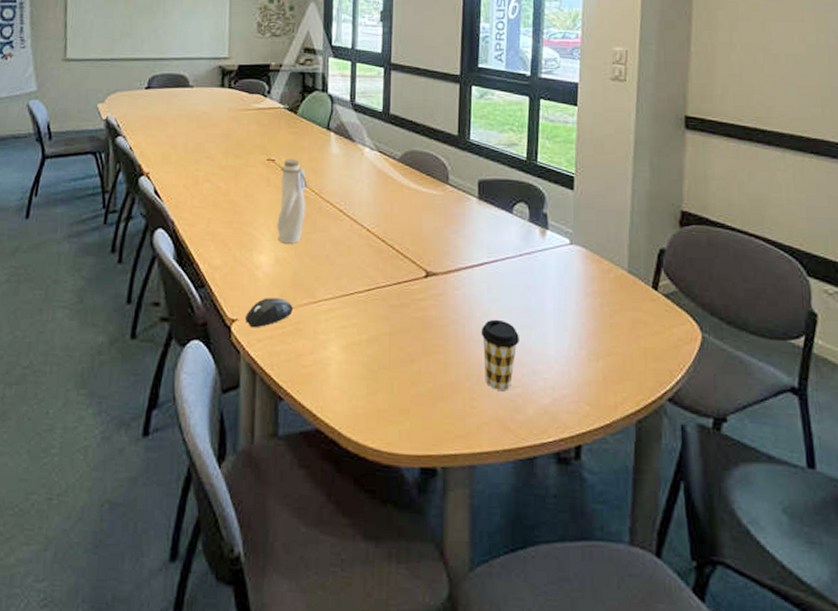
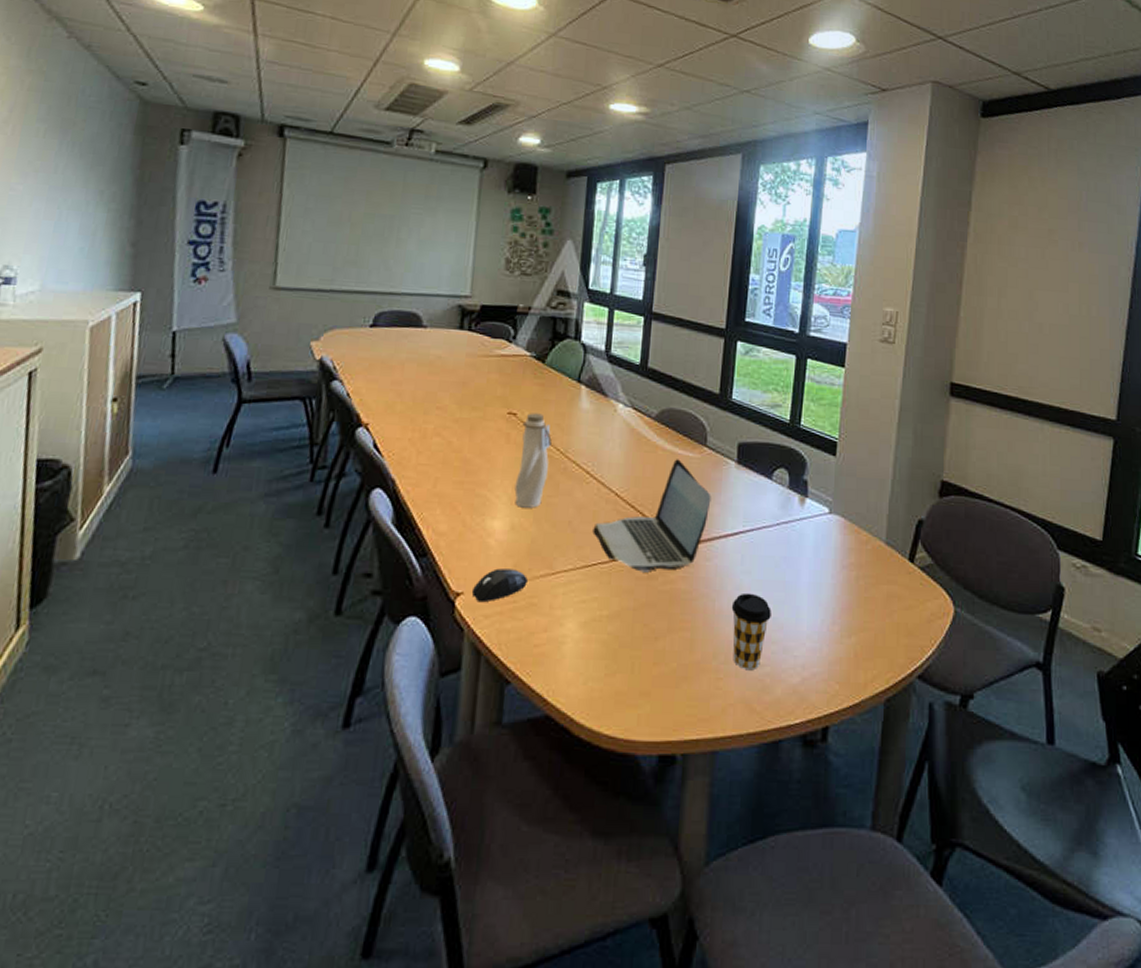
laptop: none [348,197,456,301] -> present [593,459,711,573]

